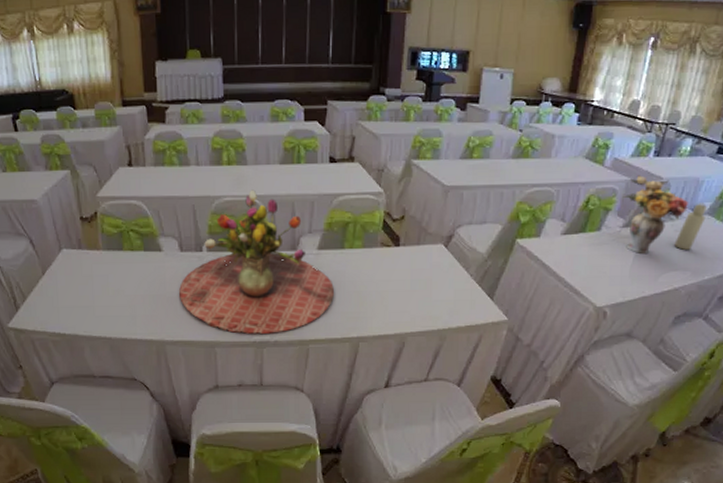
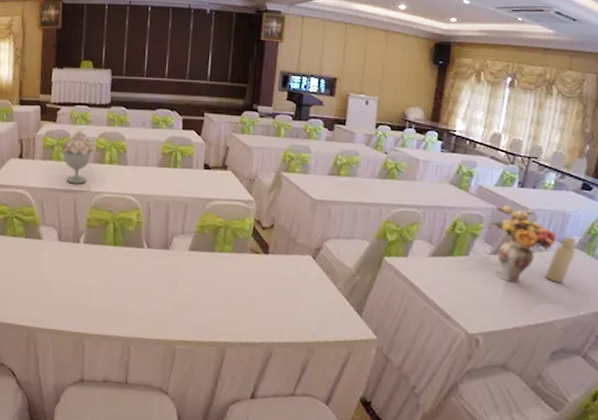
bouquet: none [173,129,210,190] -> present [60,129,95,184]
flower arrangement: present [179,189,334,334] -> none [54,188,203,330]

